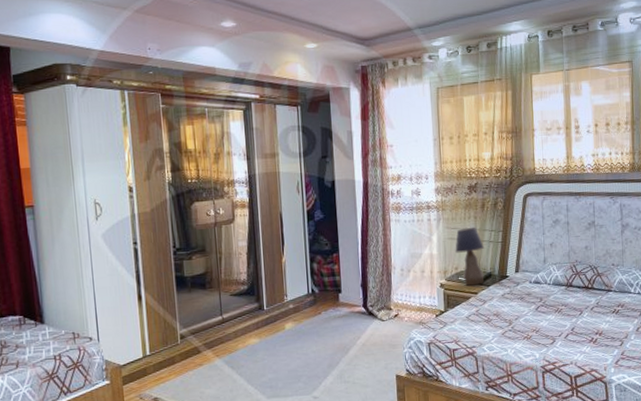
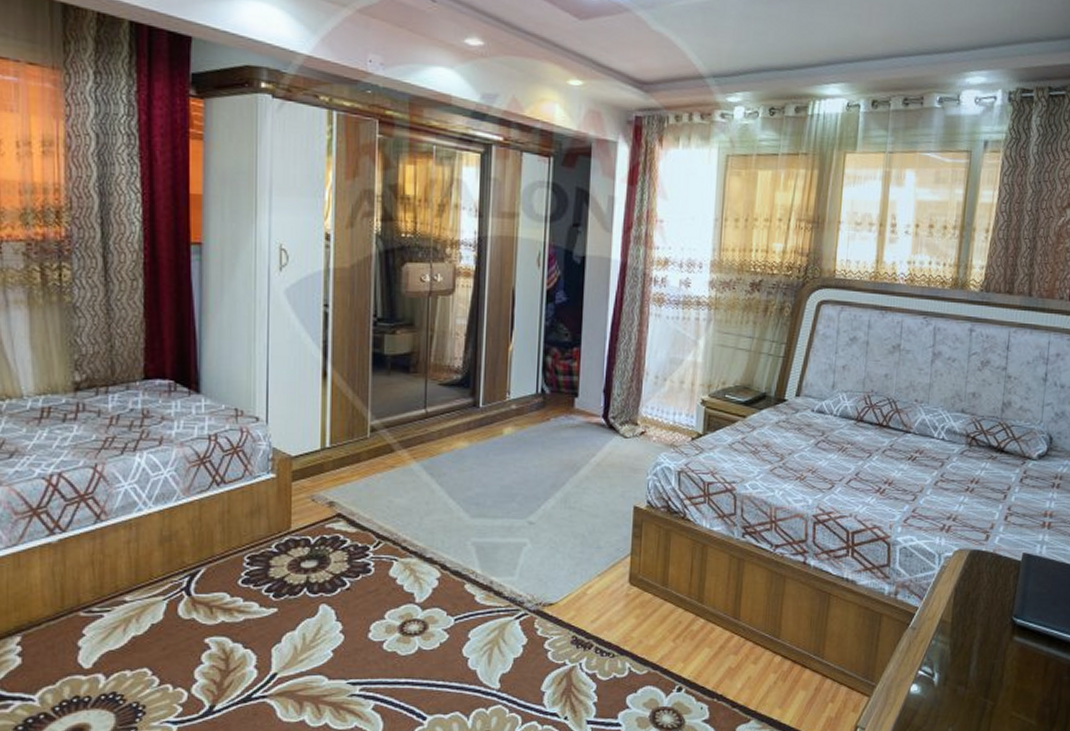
table lamp: present [455,227,485,286] -> none [725,333,762,407]

